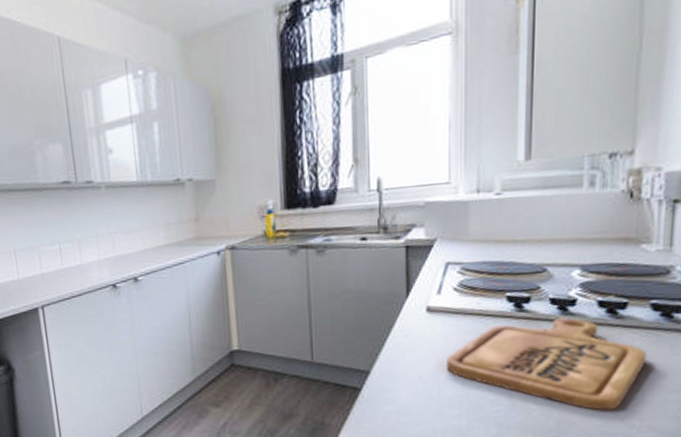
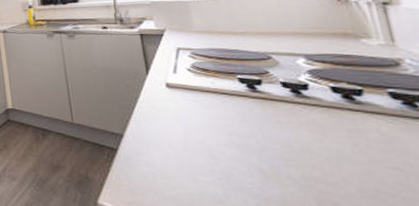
cutting board: present [447,318,647,411] -> none [192,101,401,194]

